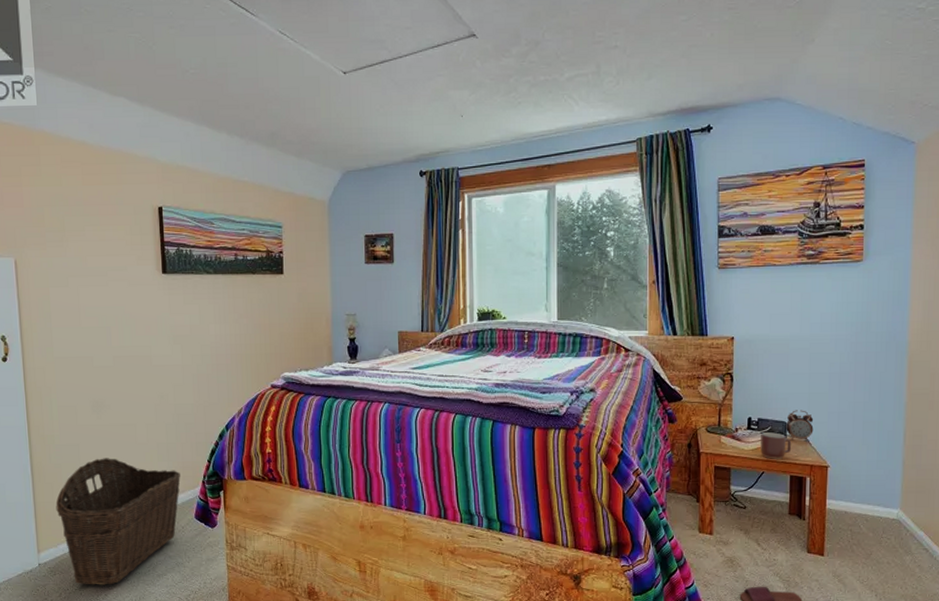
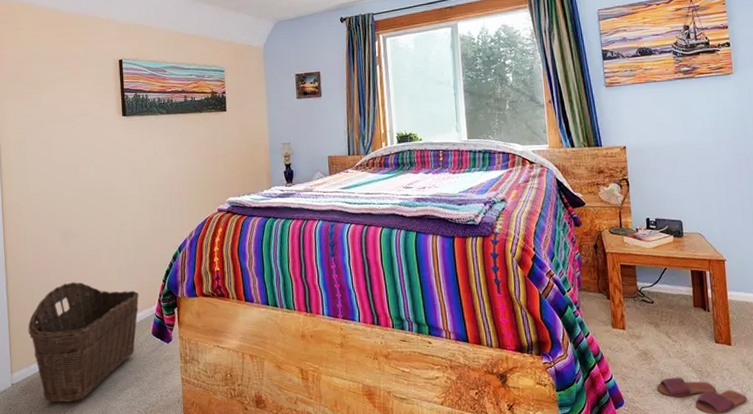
mug: present [760,432,792,459] -> none [660,231,690,256]
alarm clock: present [785,410,814,442] -> none [681,209,708,238]

